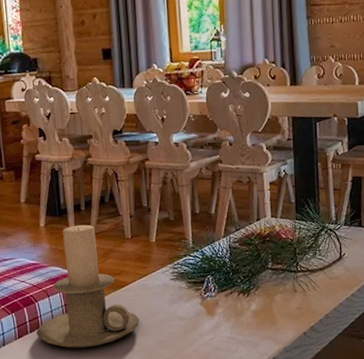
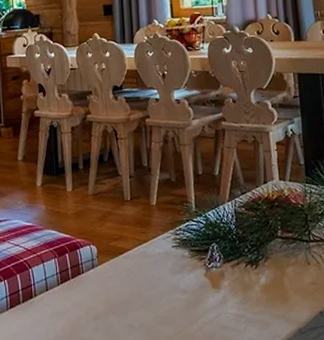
candle holder: present [36,224,140,348] -> none [28,184,139,322]

